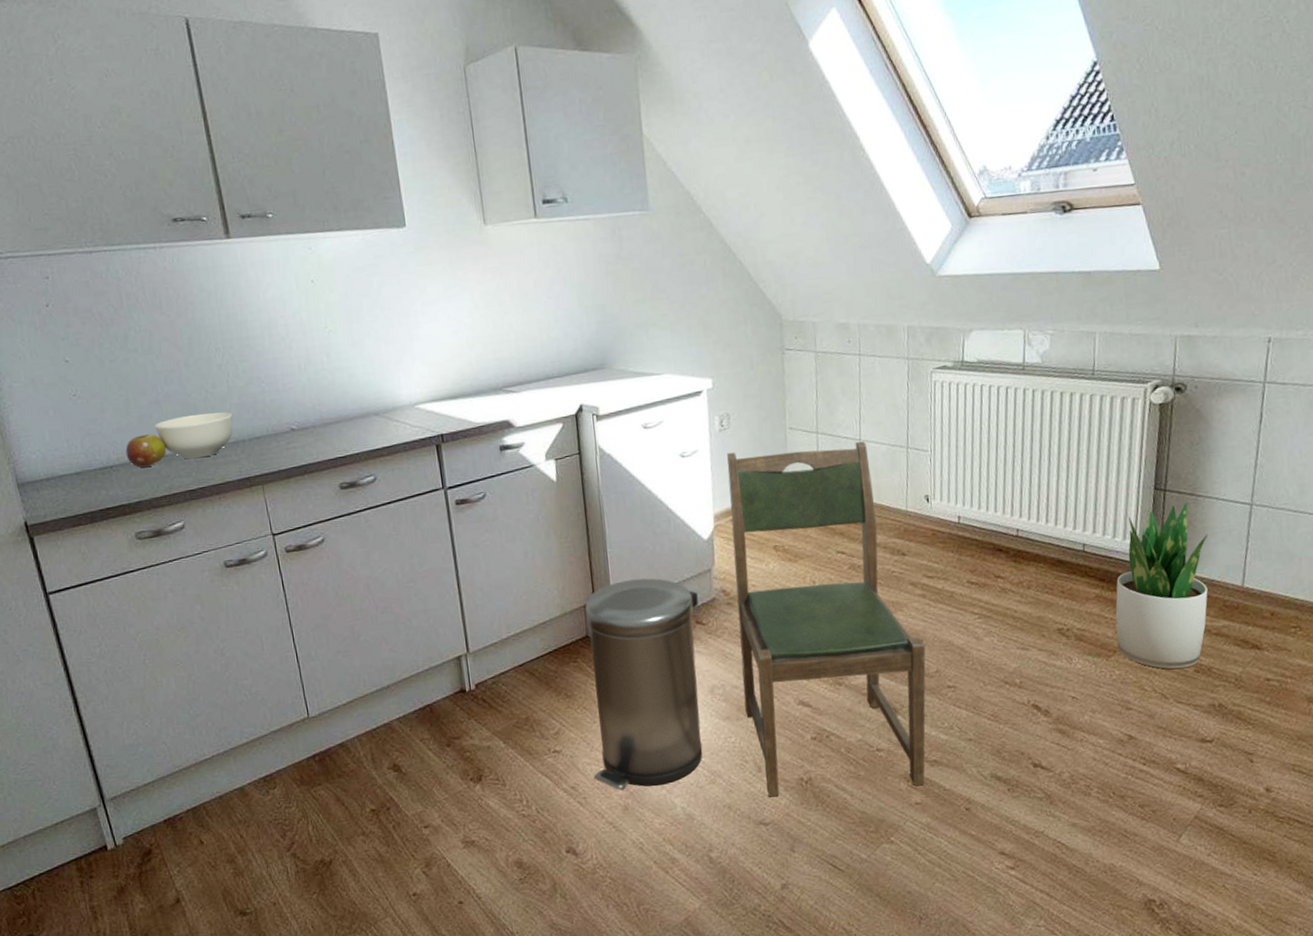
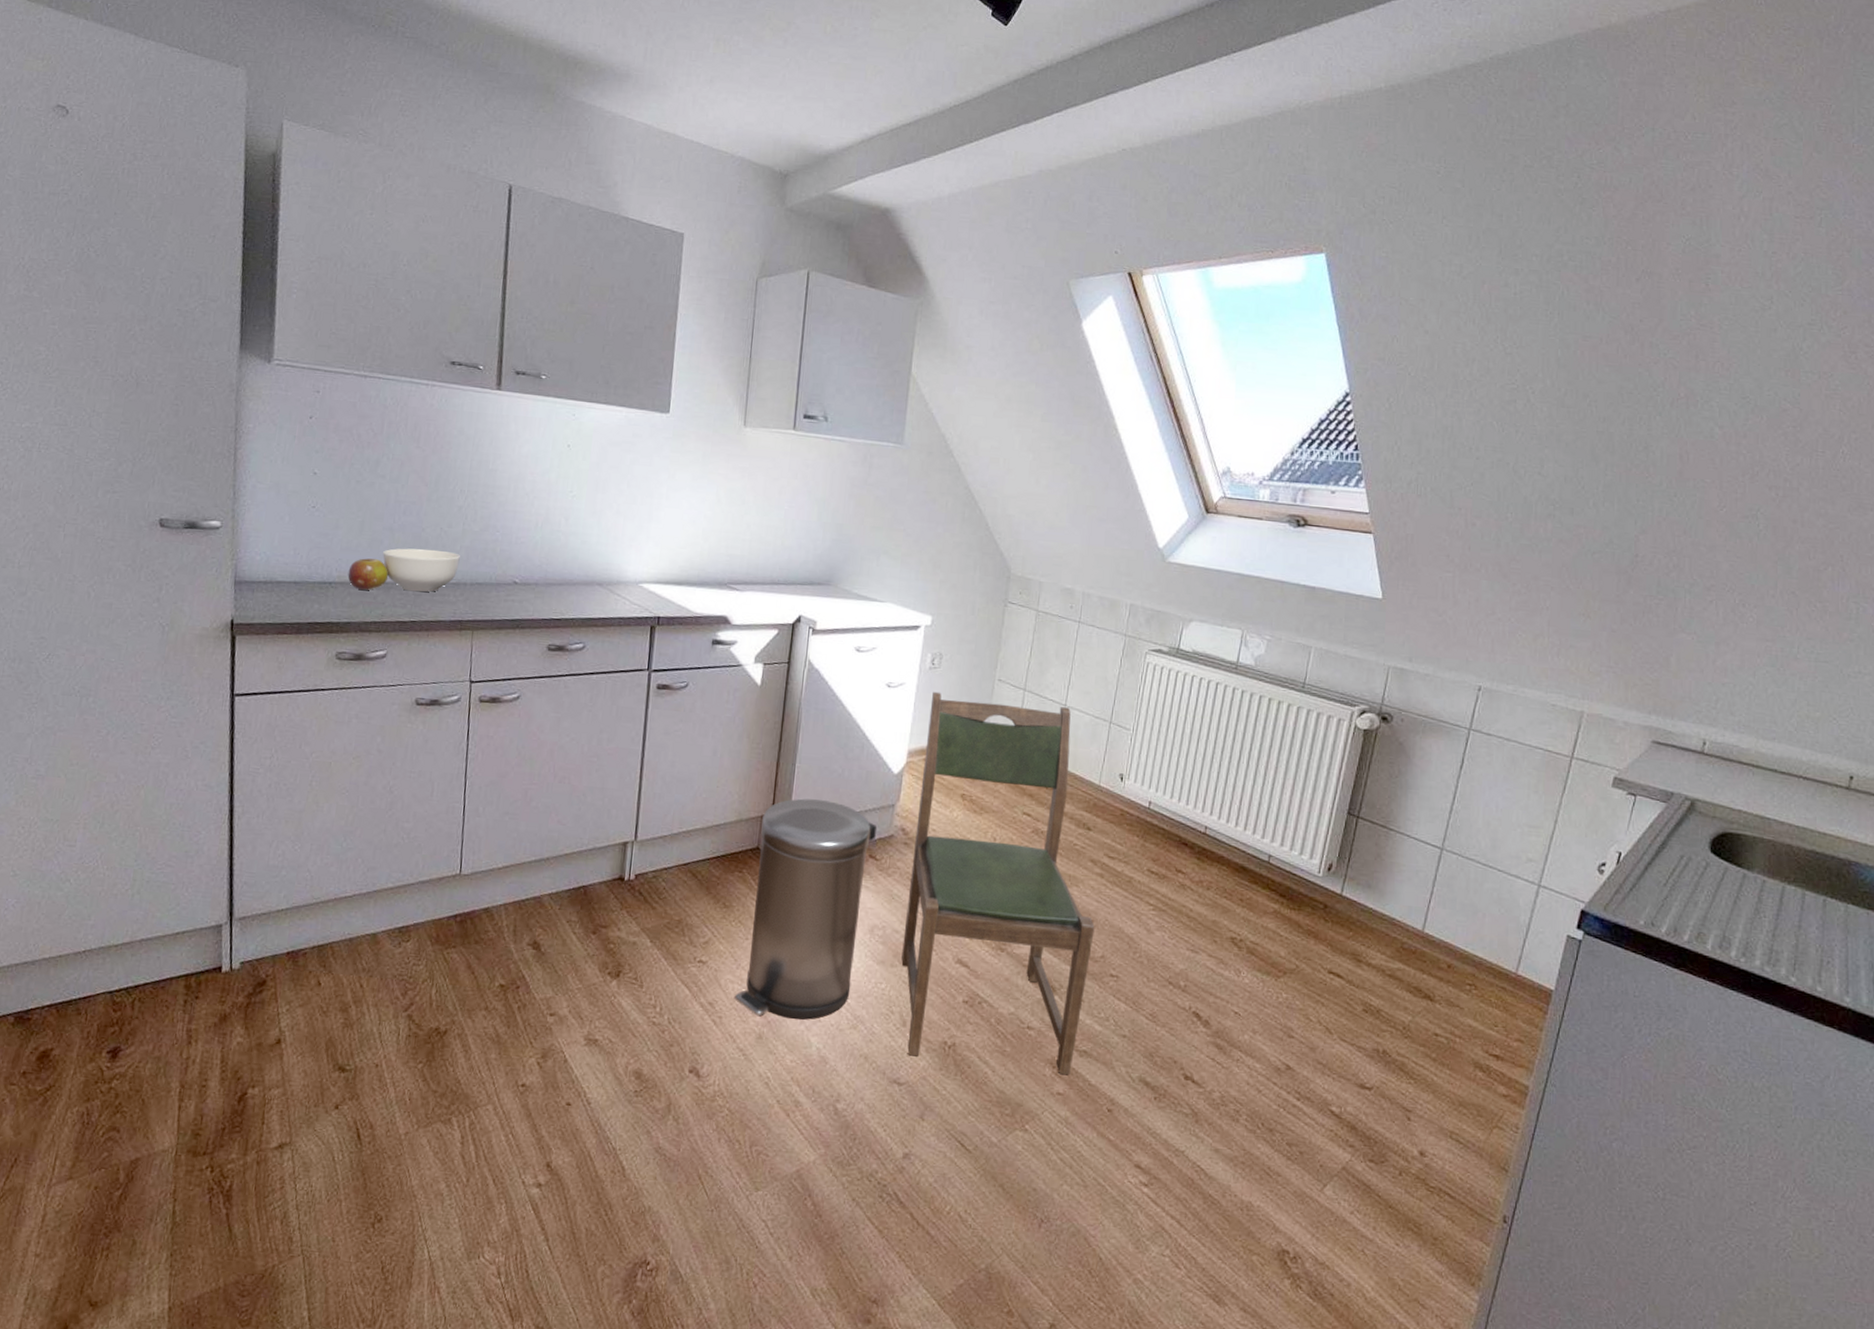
planter: present [1115,501,1208,670] -> none [1288,833,1395,1006]

